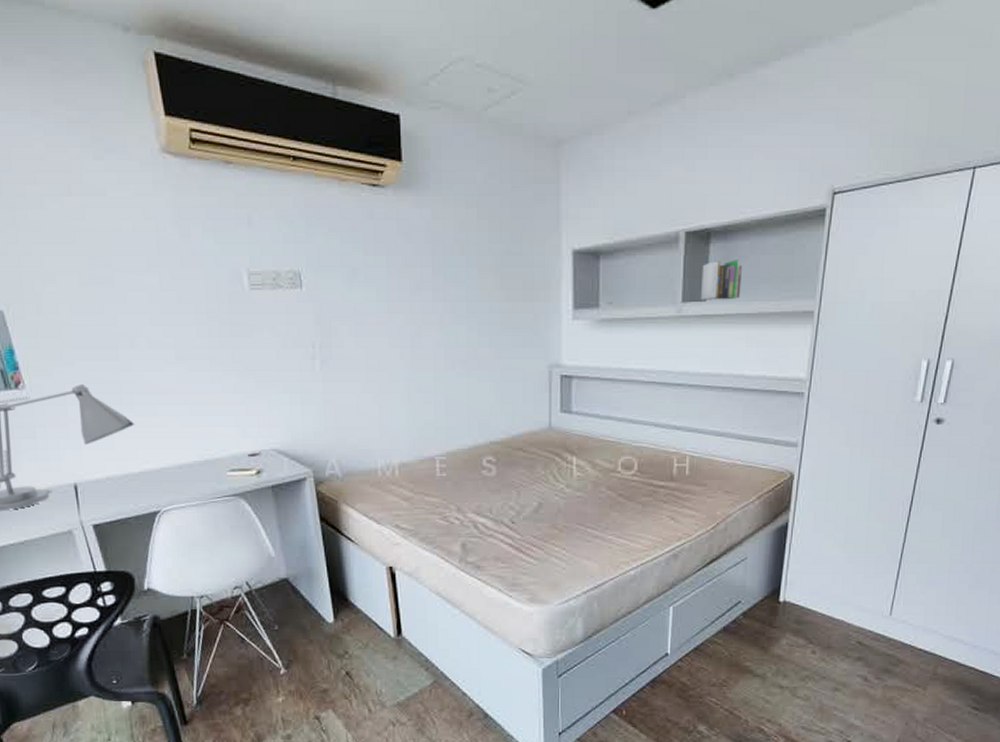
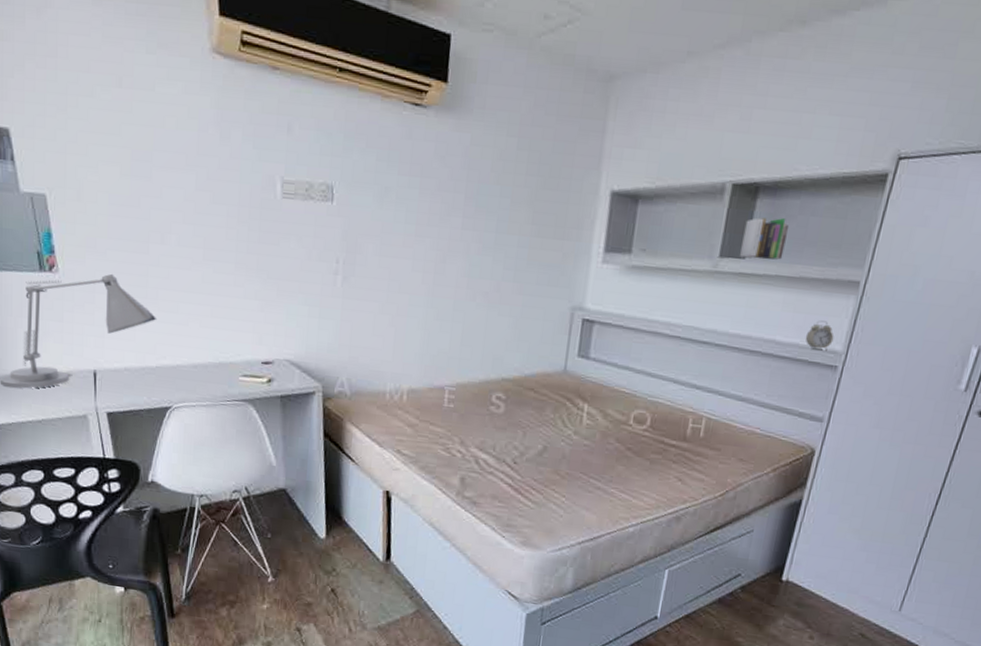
alarm clock: none [771,351,797,380] -> present [805,320,834,350]

